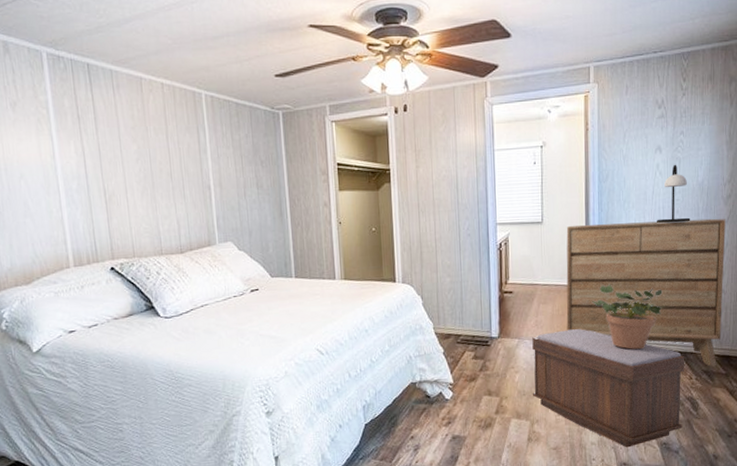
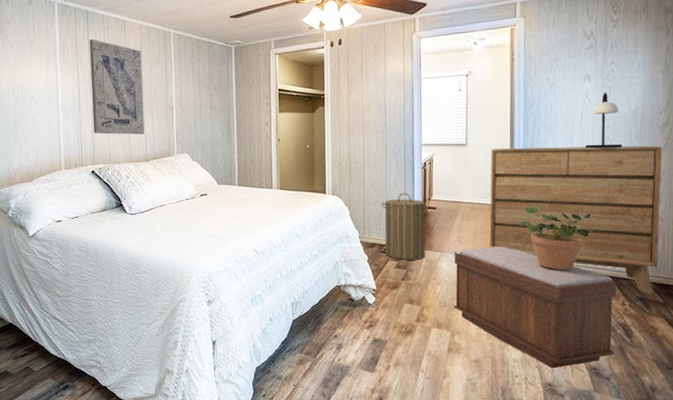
wall art: none [94,100,176,222] -> present [89,38,144,135]
laundry hamper: none [455,277,507,350] -> present [380,193,431,260]

